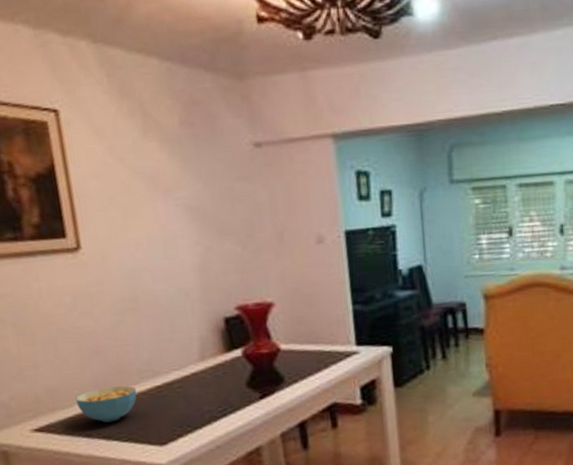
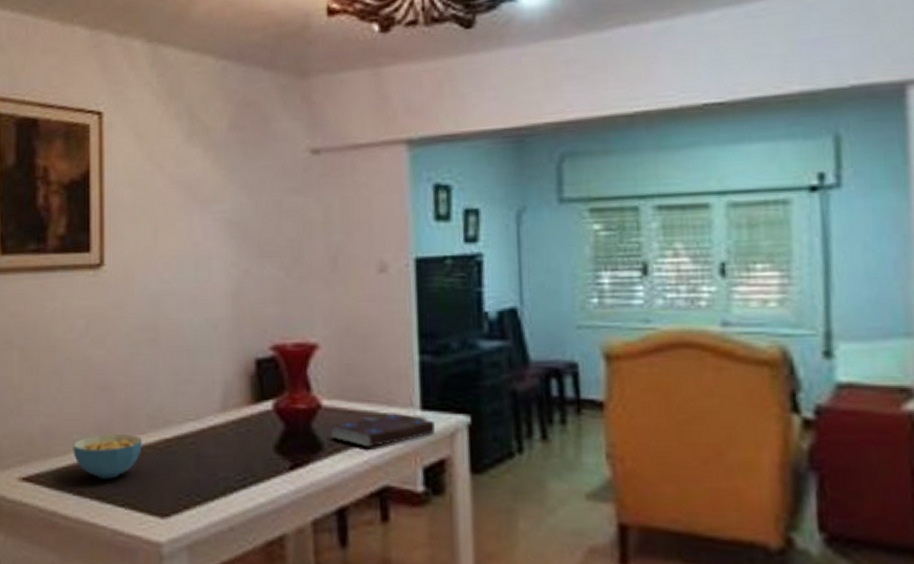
book: none [289,349,367,377] -> present [331,413,435,448]

